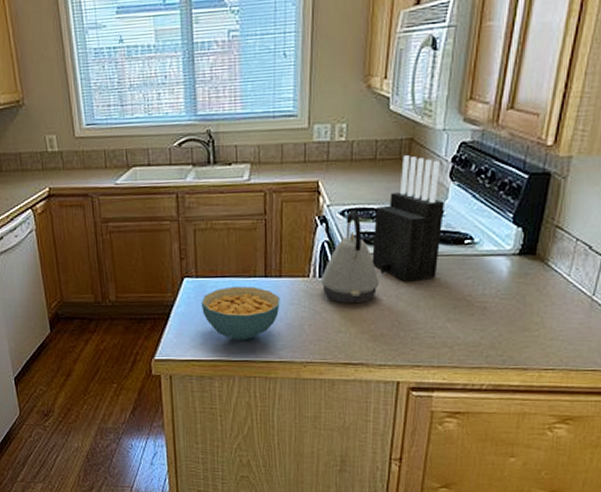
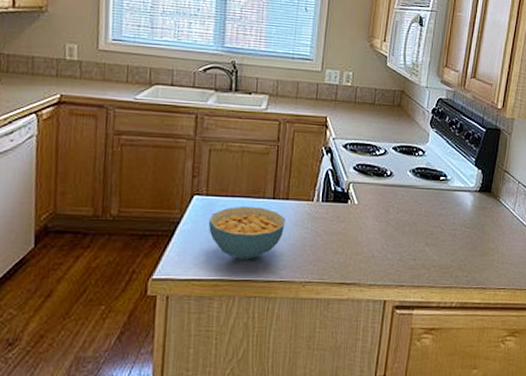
kettle: present [322,210,380,304] -> none [324,144,373,227]
knife block: present [372,155,444,282] -> none [368,104,426,209]

